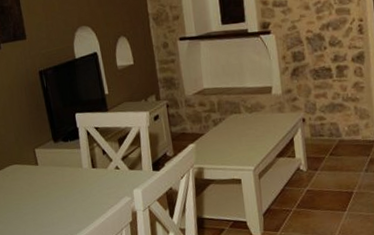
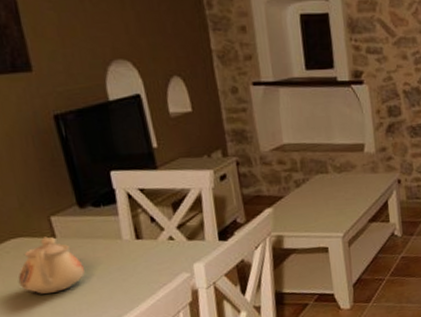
teapot: none [13,164,56,209] -> present [18,236,85,294]

